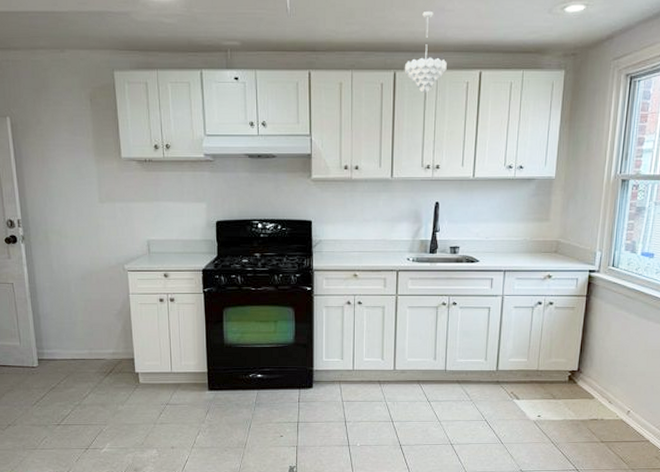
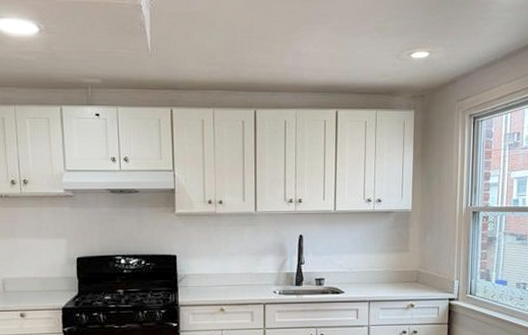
pendant light: present [404,12,447,93] -> none [264,55,305,130]

